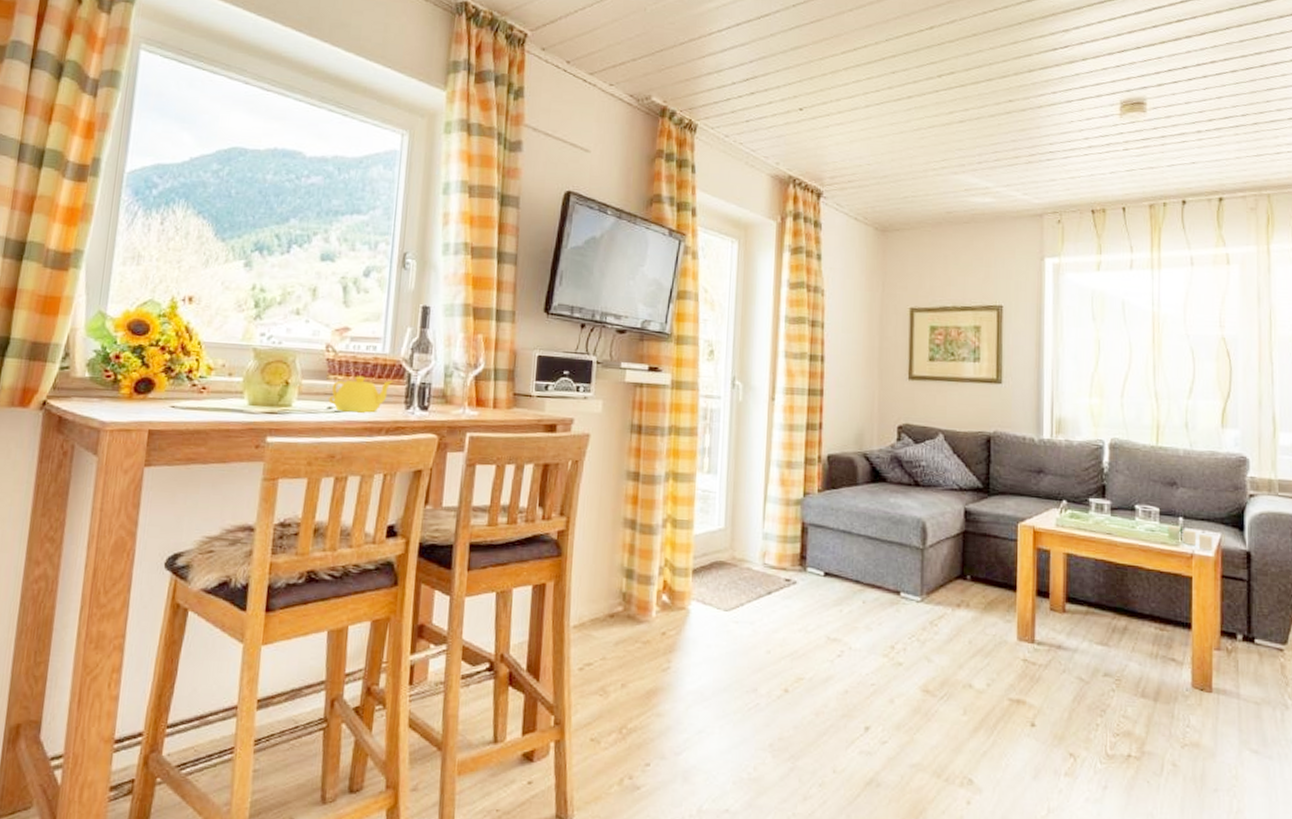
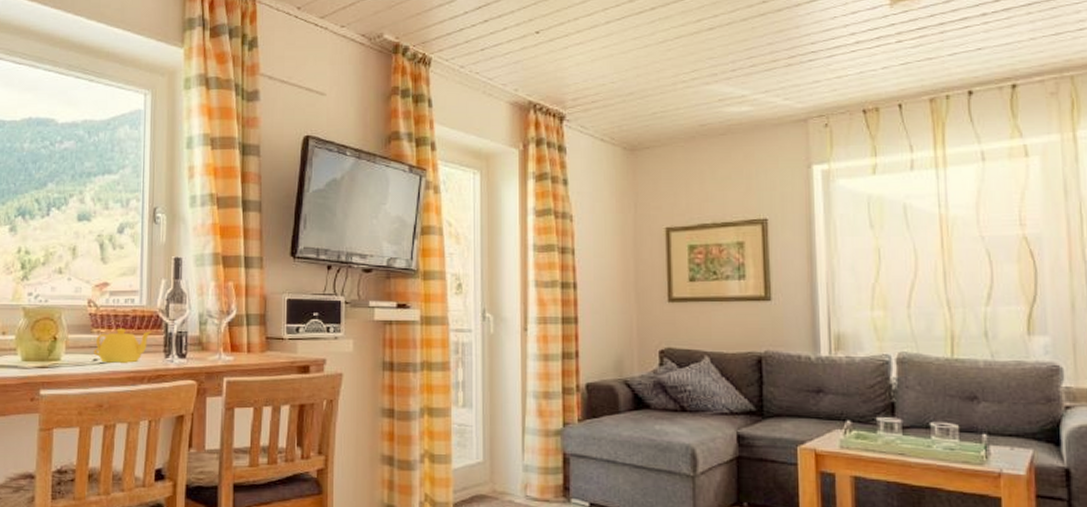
candle: present [1167,525,1213,551] -> none [969,443,1024,469]

